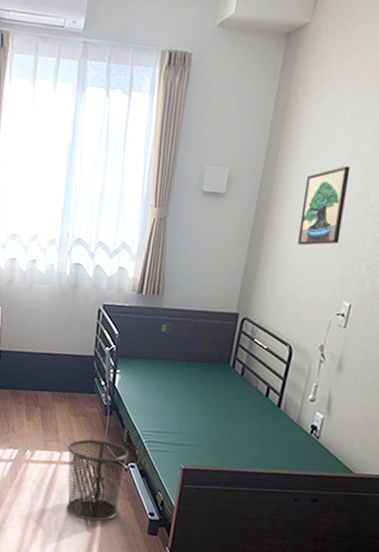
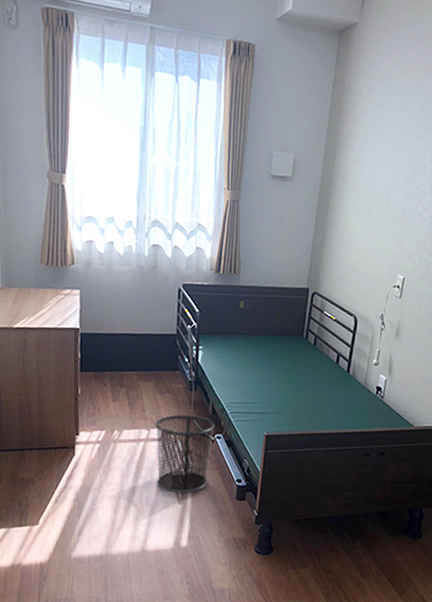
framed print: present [297,166,351,246] -> none [357,153,399,225]

